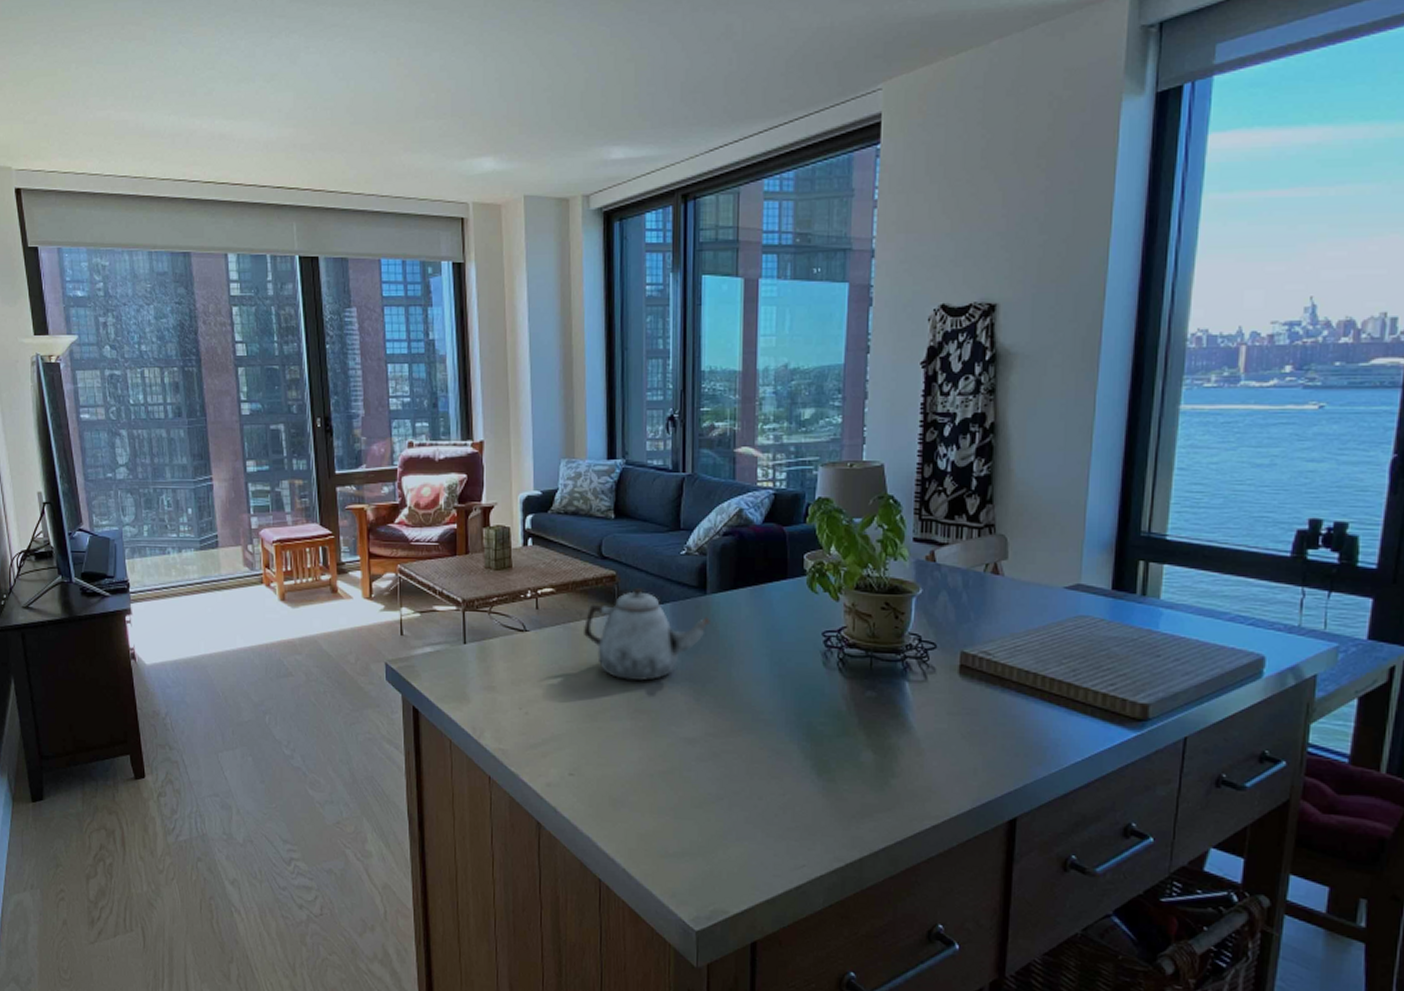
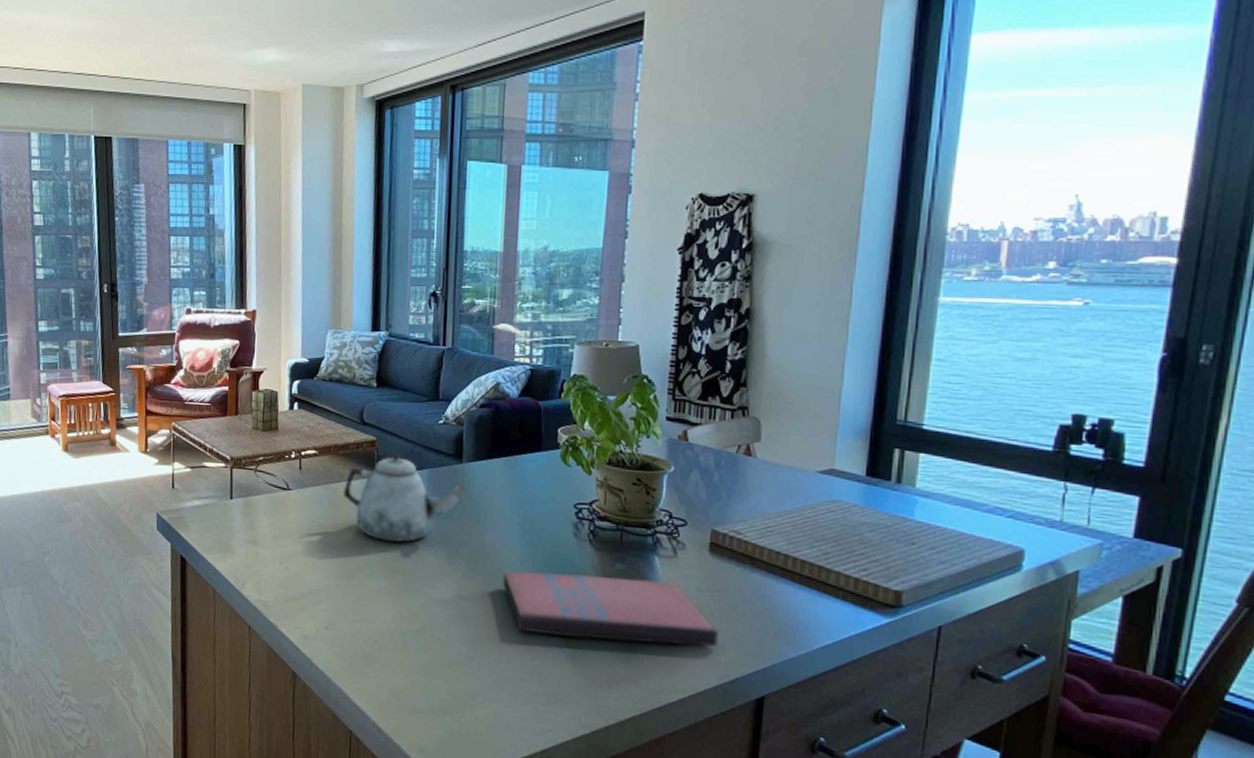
paperback book: none [751,703,970,772] -> present [502,571,719,647]

